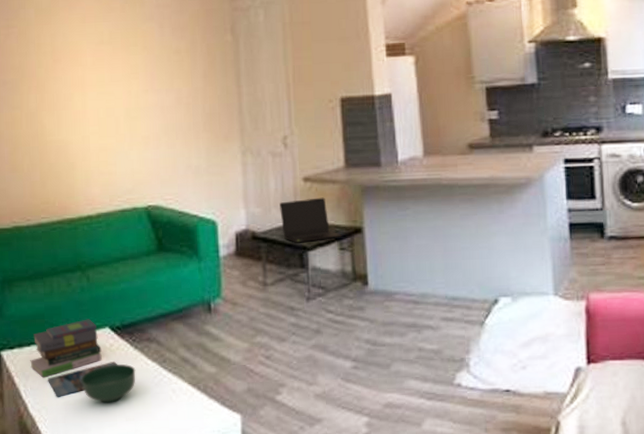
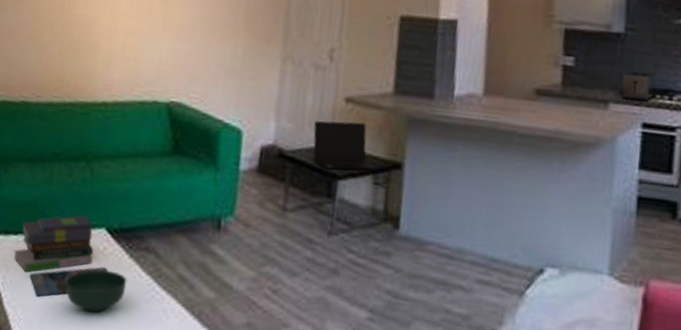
toaster: none [541,113,571,141] -> present [621,71,656,102]

